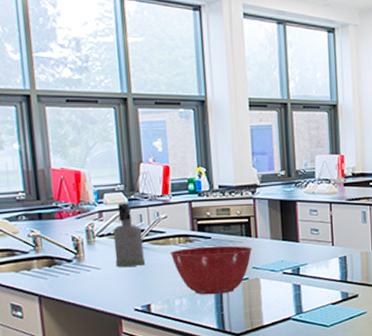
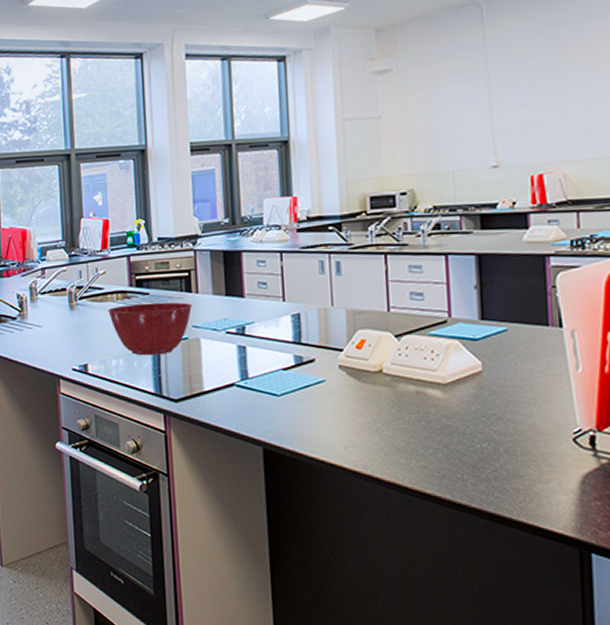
spray bottle: present [113,203,146,267] -> none [54,259,84,325]

